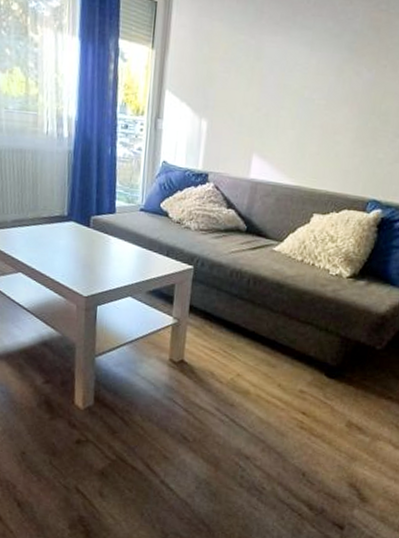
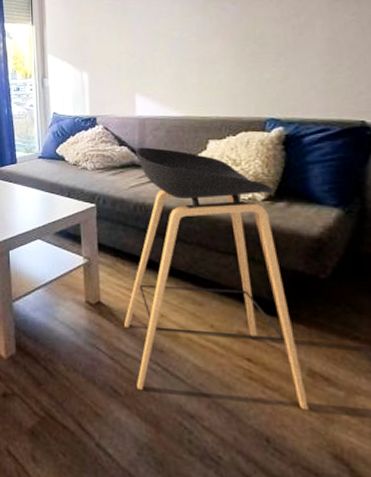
stool: none [203,212,359,452] -> present [124,147,309,411]

